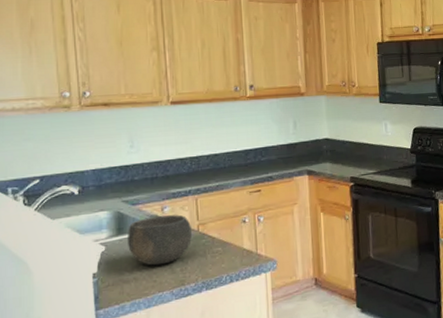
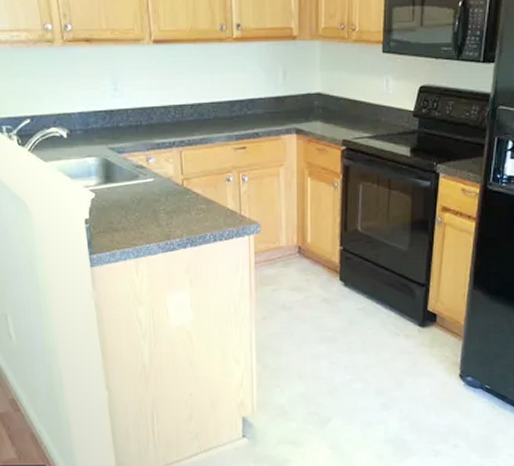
bowl: present [128,215,192,266] -> none [115,167,176,217]

